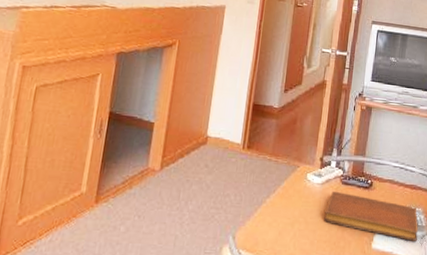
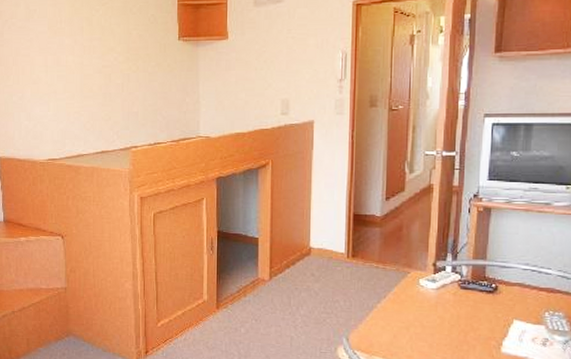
notebook: present [324,191,418,241] -> none [442,295,559,347]

